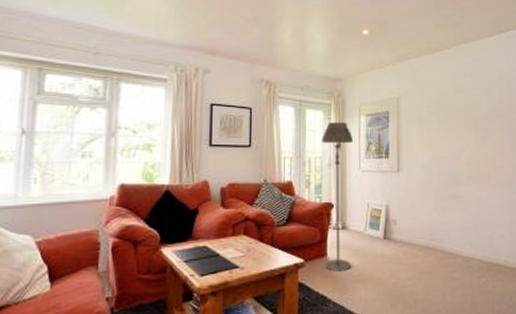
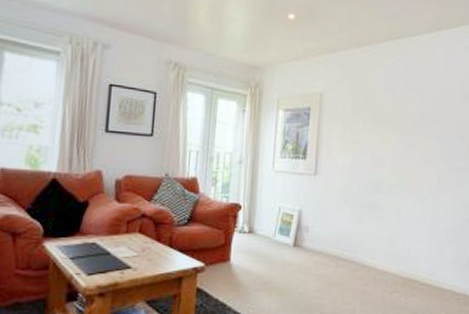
floor lamp: present [321,122,354,272] -> none [227,115,269,278]

